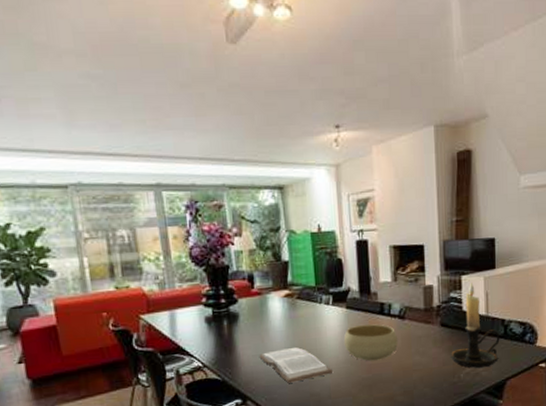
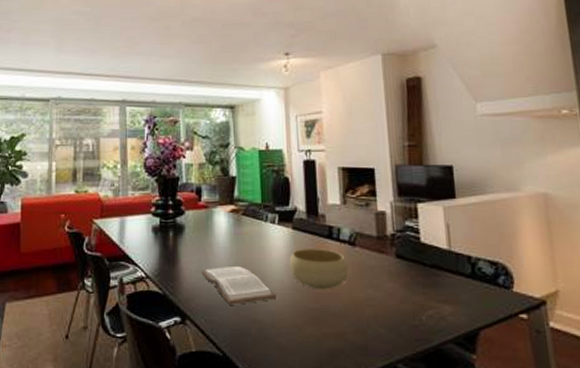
candle holder: present [451,282,500,369] -> none [409,212,467,312]

